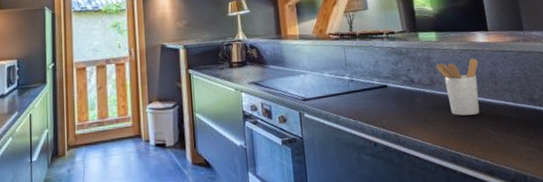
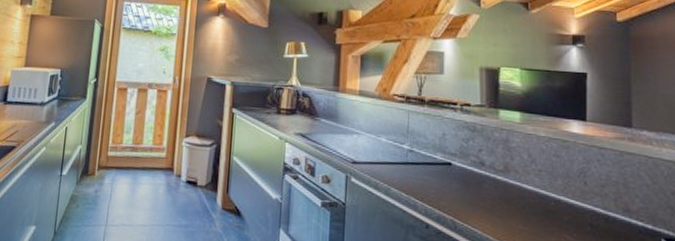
utensil holder: present [436,58,480,116] -> none [514,148,567,215]

